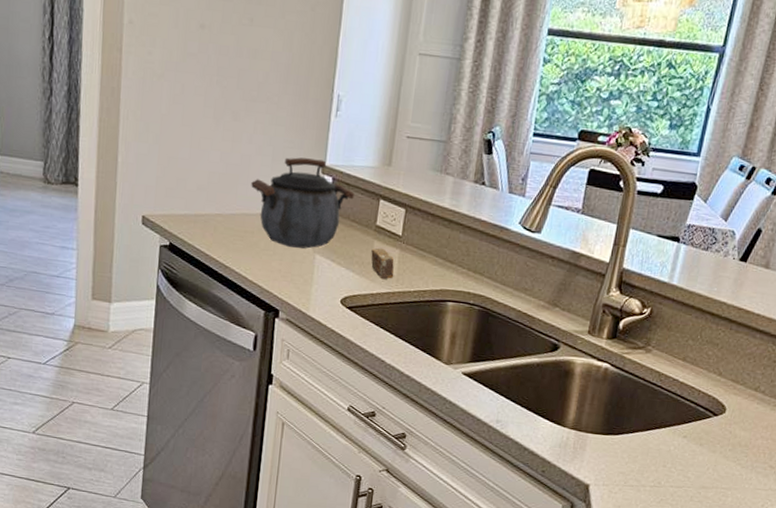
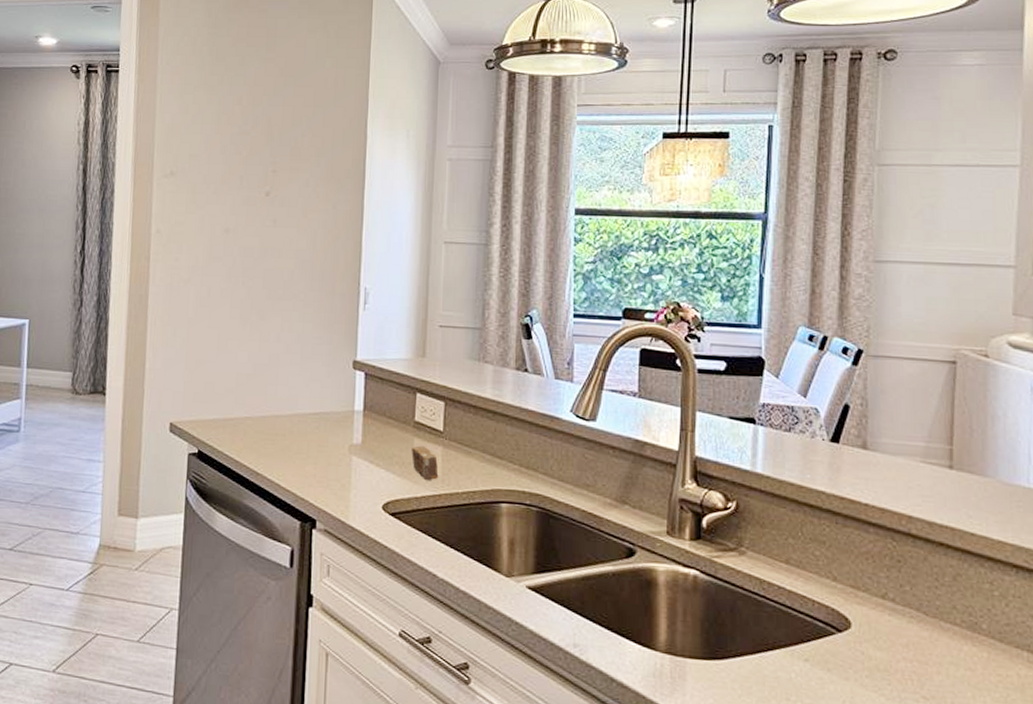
kettle: present [251,157,355,249] -> none [280,353,389,450]

